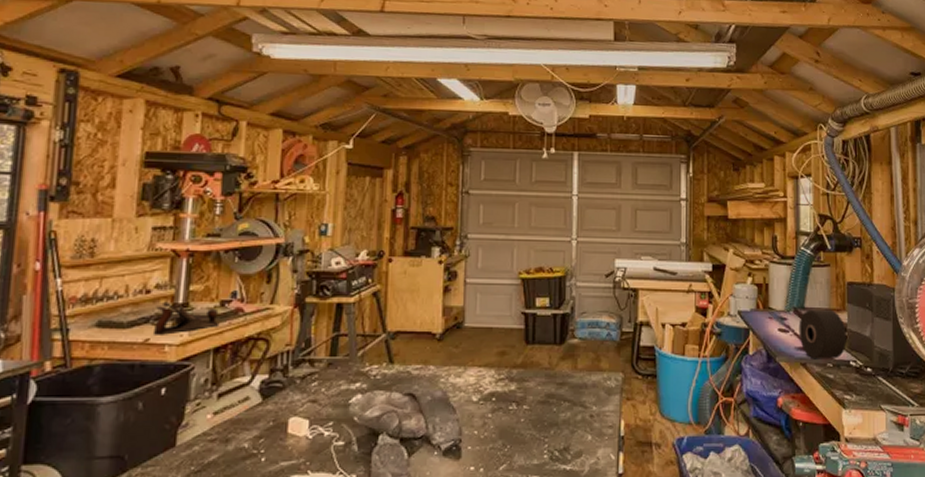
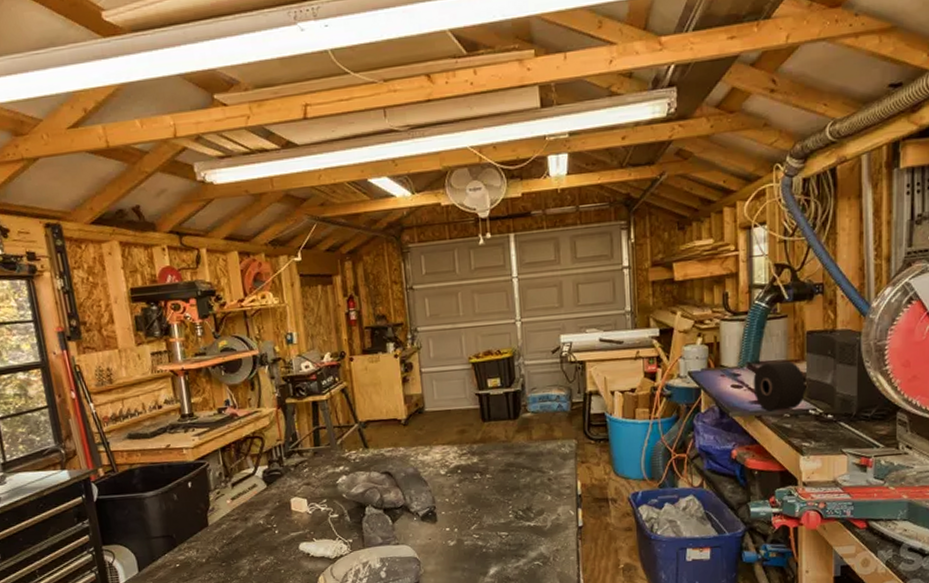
hand plane: present [154,301,220,335] -> none [169,413,221,441]

